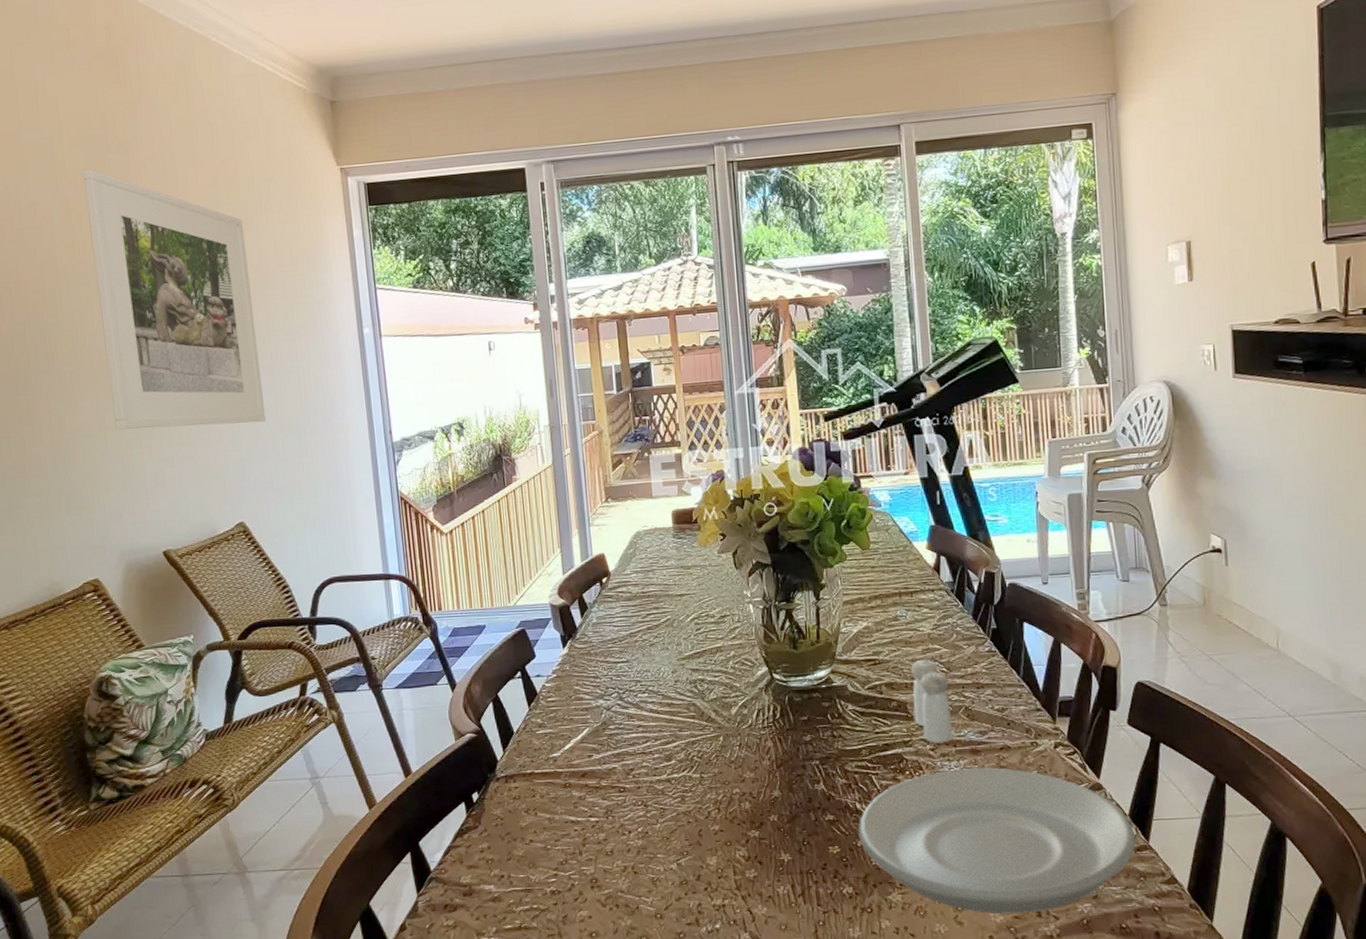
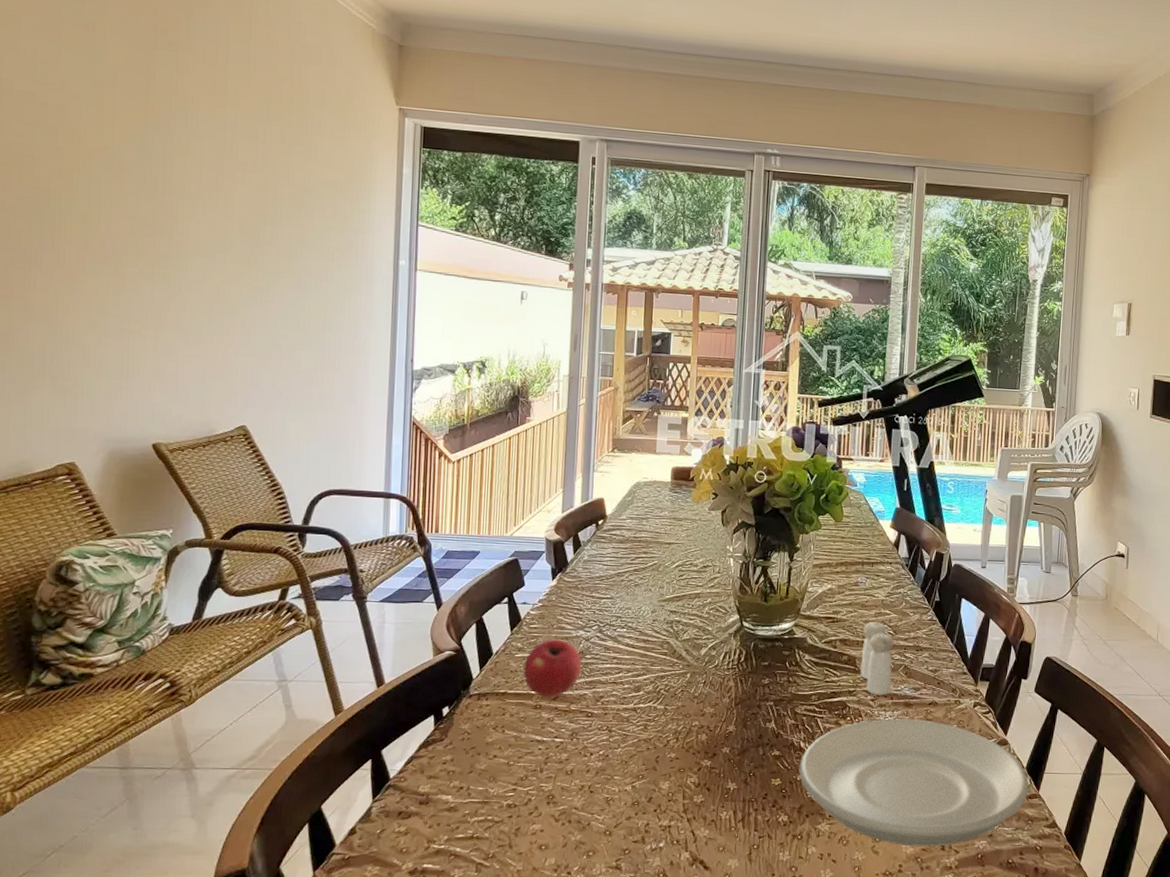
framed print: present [82,169,266,430] -> none [119,59,291,333]
apple: none [547,711,607,775] -> present [523,639,582,698]

